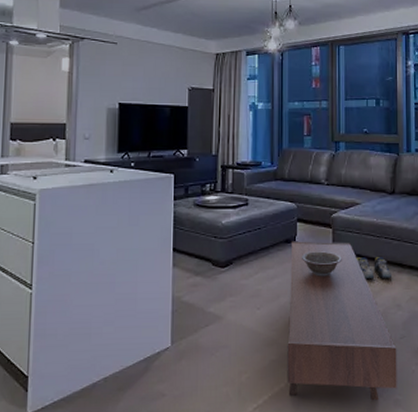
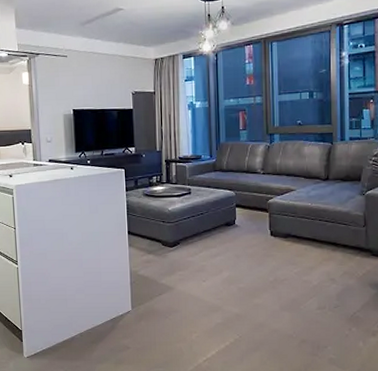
coffee table: present [287,241,397,401] -> none [230,224,331,359]
decorative bowl: present [301,251,342,277] -> none [240,232,278,254]
shoe: present [356,257,391,278] -> none [291,237,326,256]

